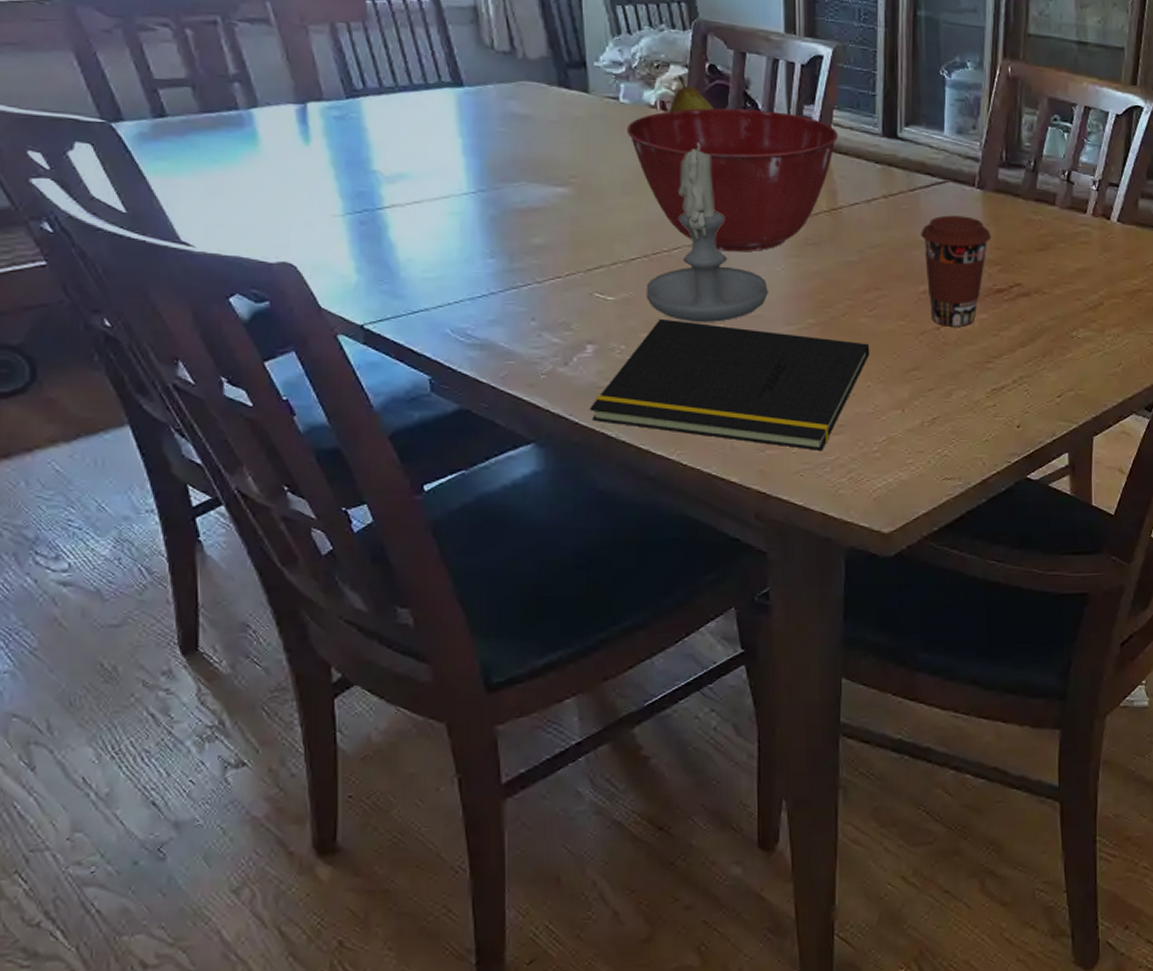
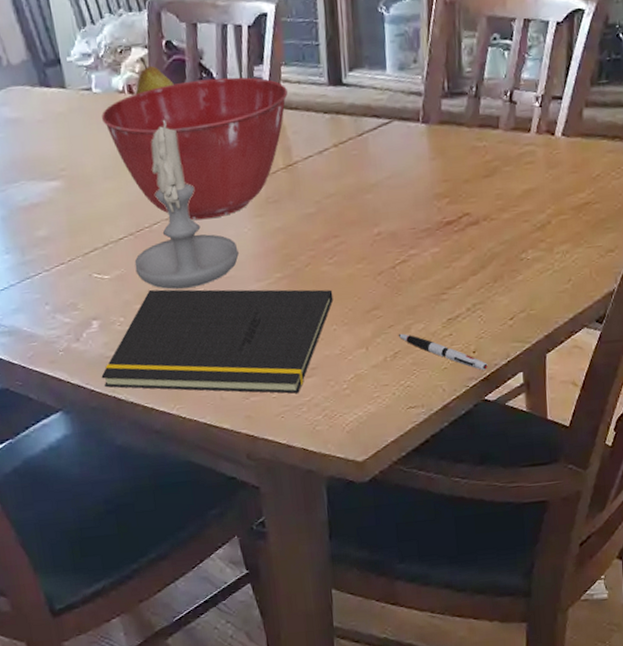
coffee cup: present [921,215,991,327] -> none [371,153,438,265]
pen: none [938,398,1032,446] -> present [398,333,488,370]

